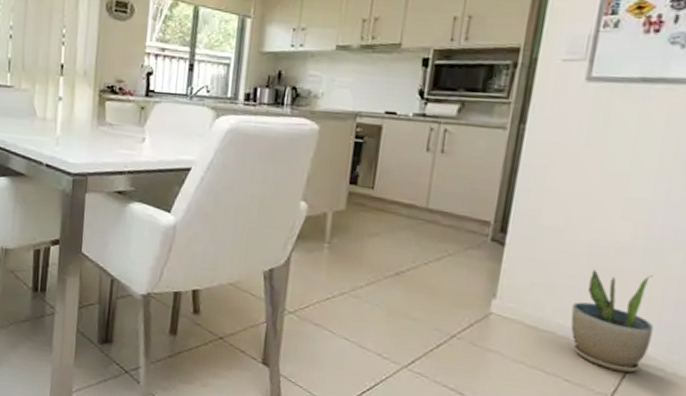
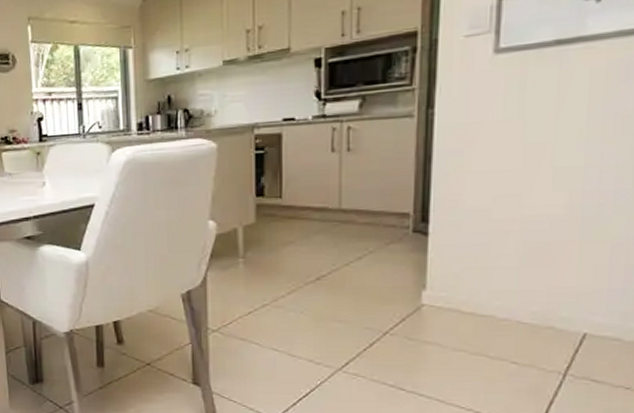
potted plant: present [570,270,654,373] -> none [510,243,603,347]

